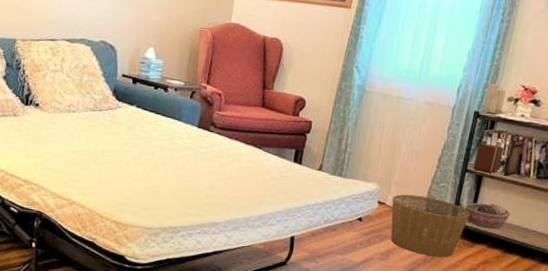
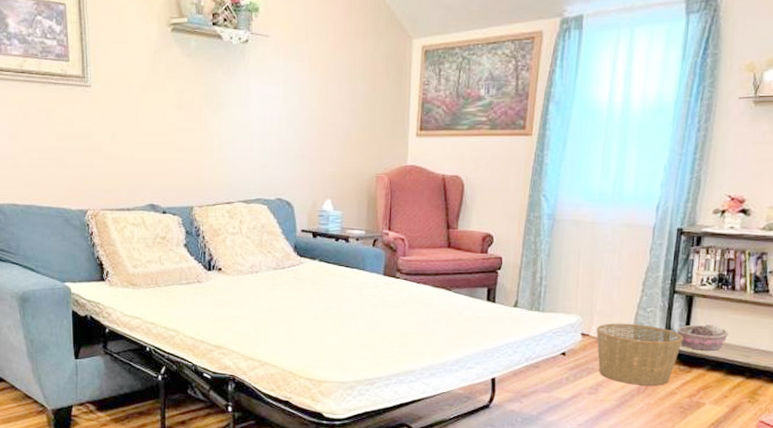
books: present [472,142,504,173] -> none [681,261,715,292]
candle: present [483,80,507,115] -> none [686,193,711,229]
photo frame: present [503,136,528,179] -> none [716,250,744,295]

